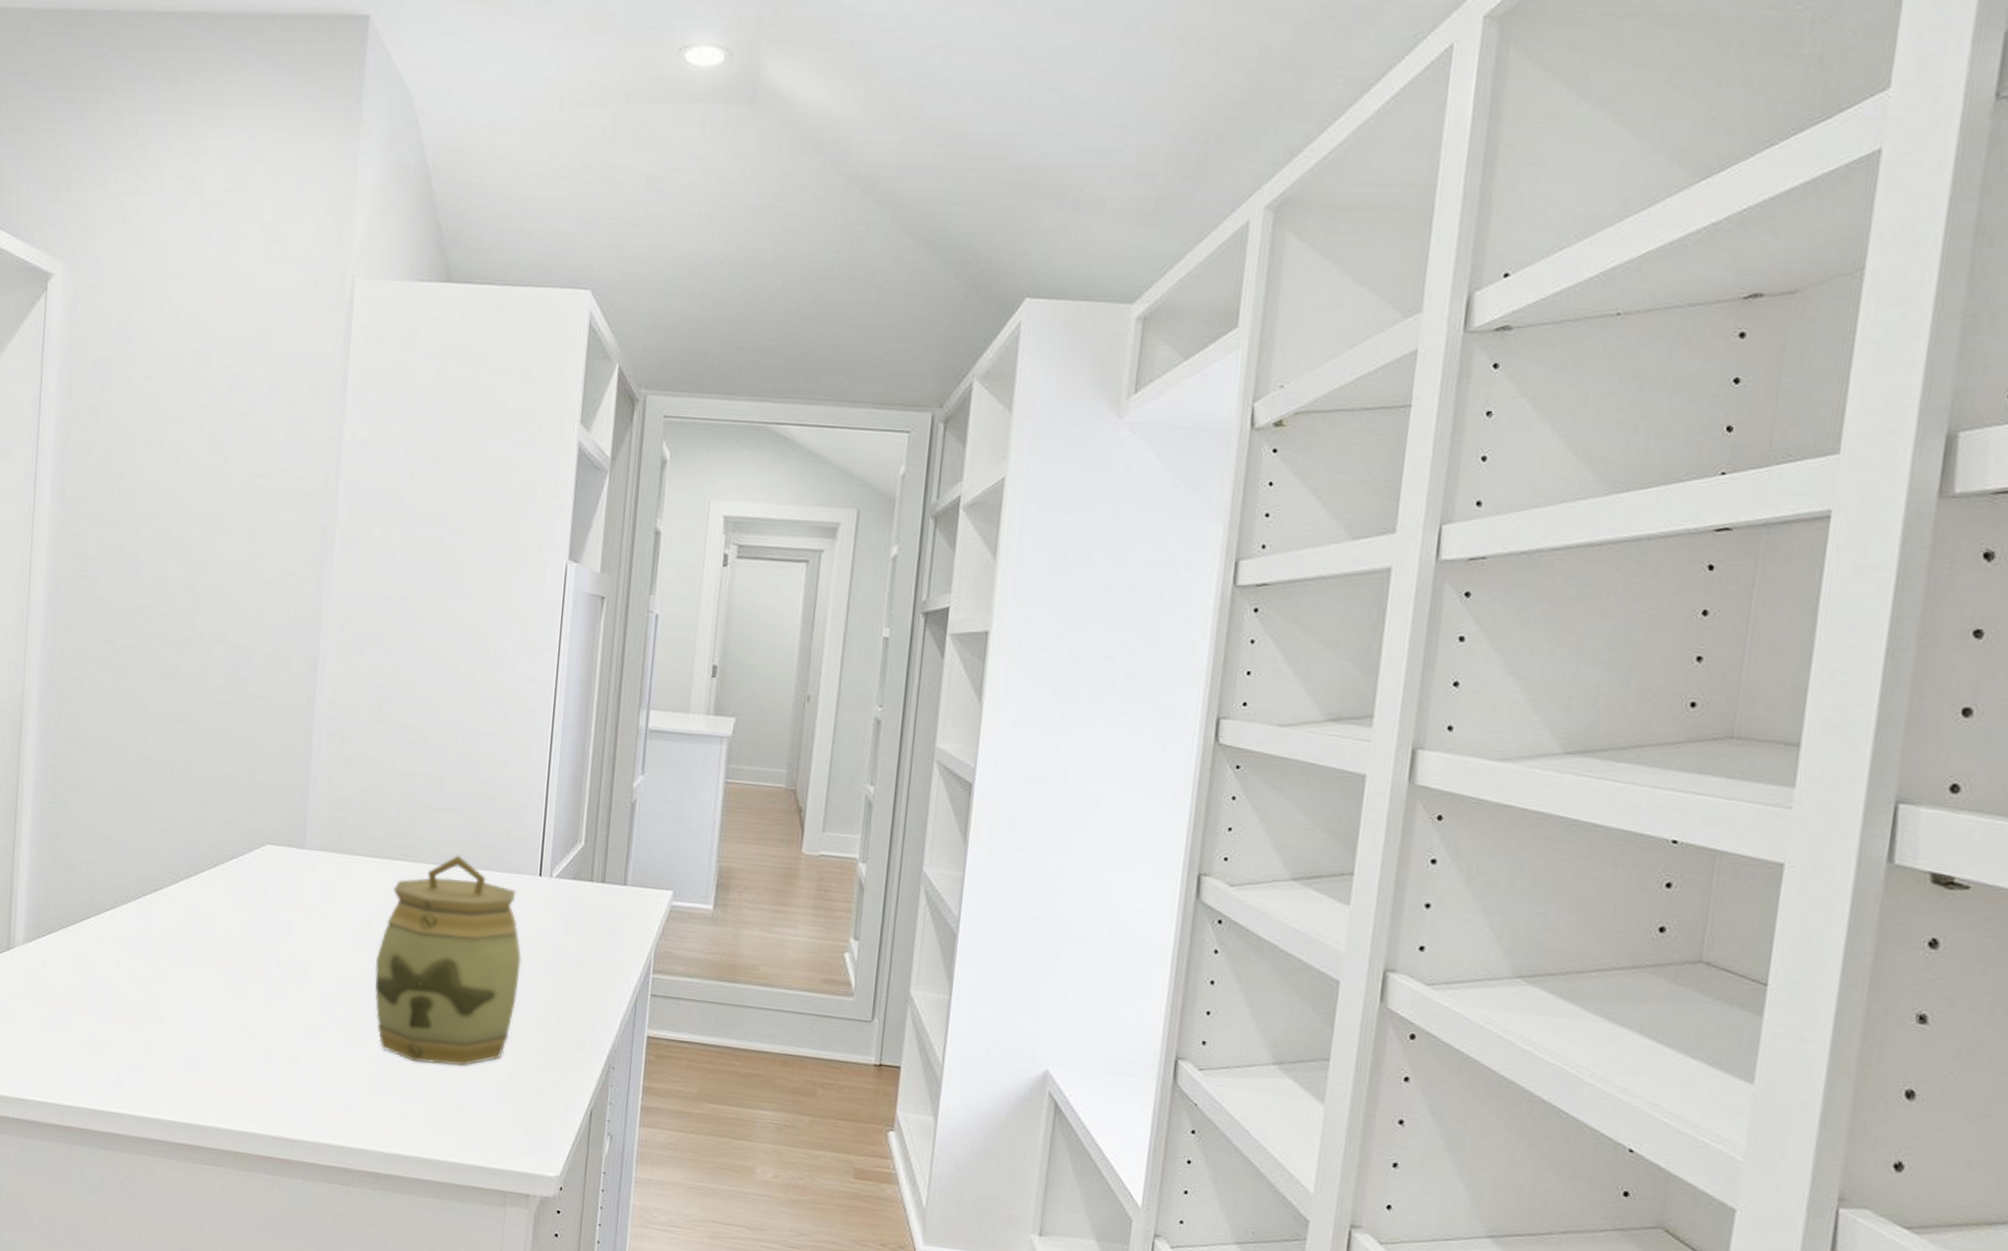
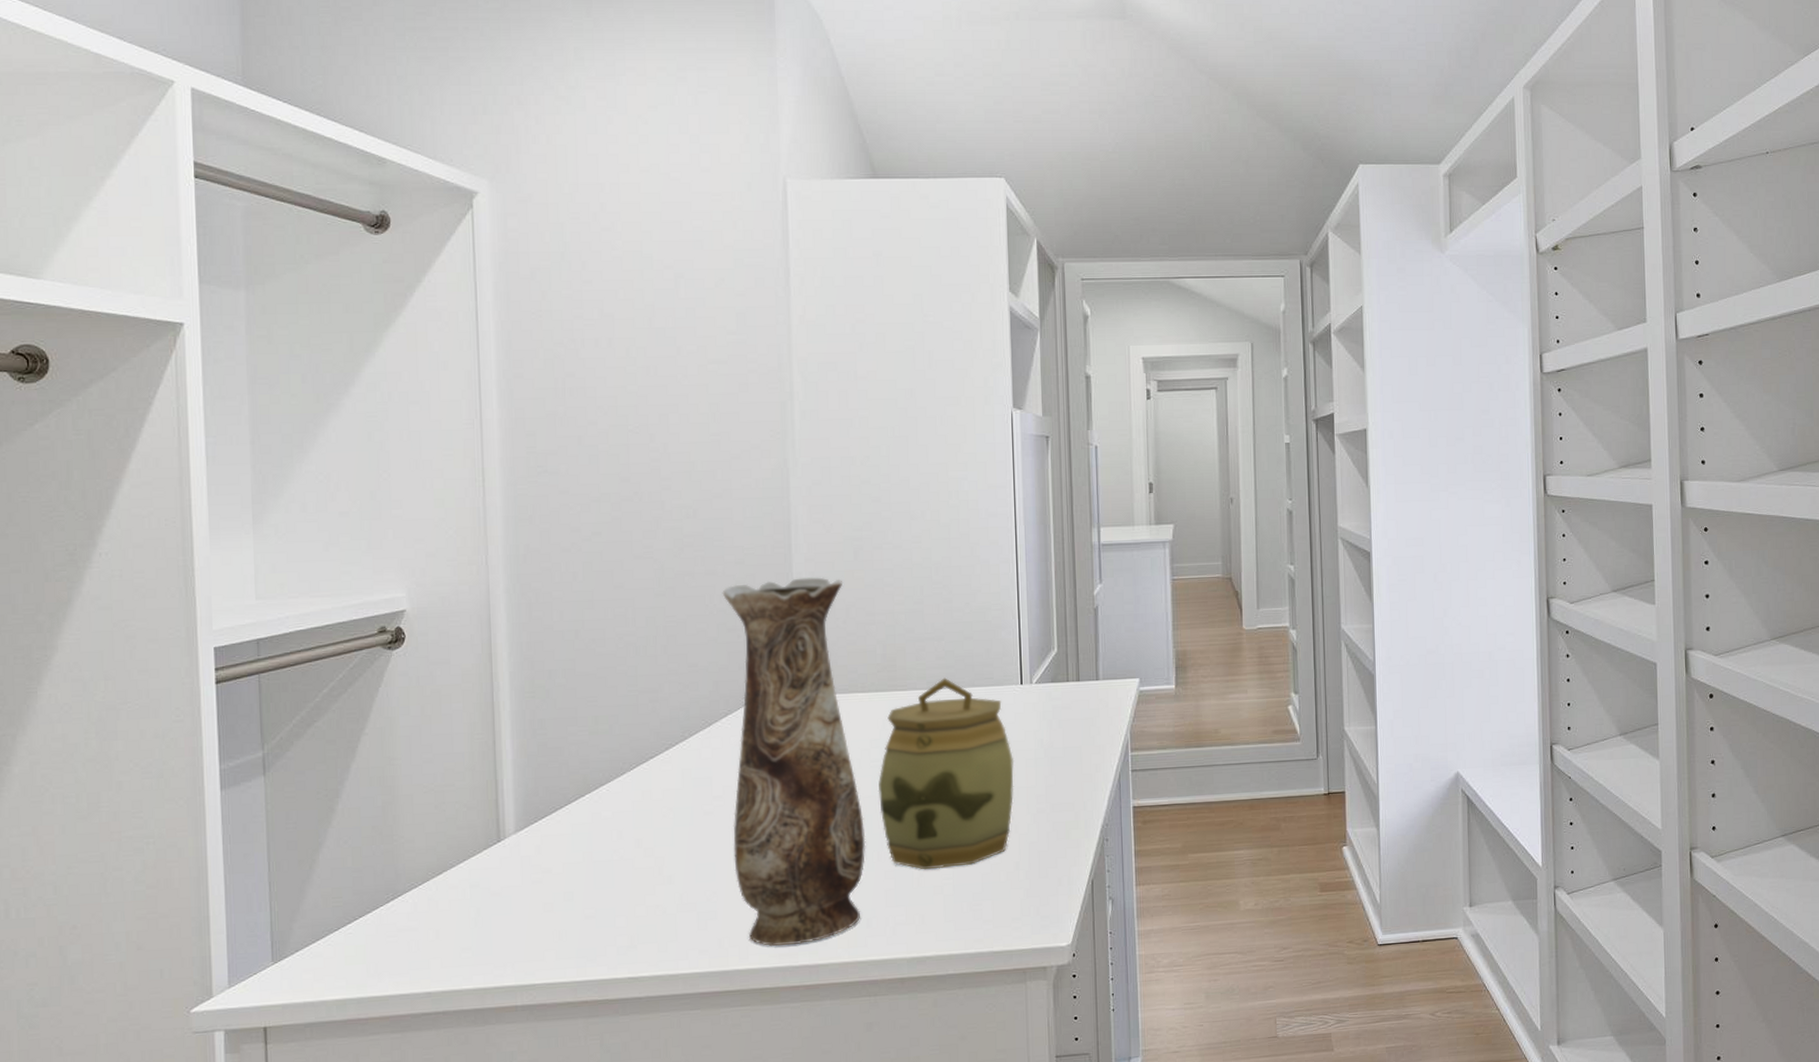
vase: none [223,720,365,1114] -> present [722,577,866,946]

